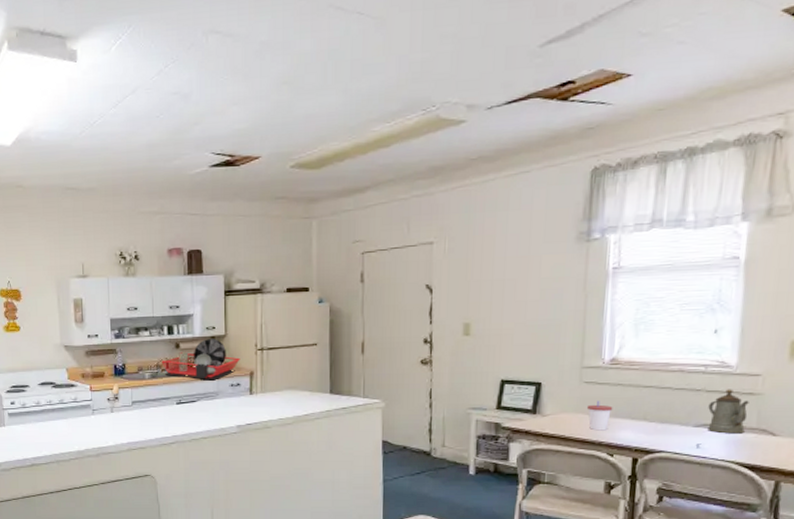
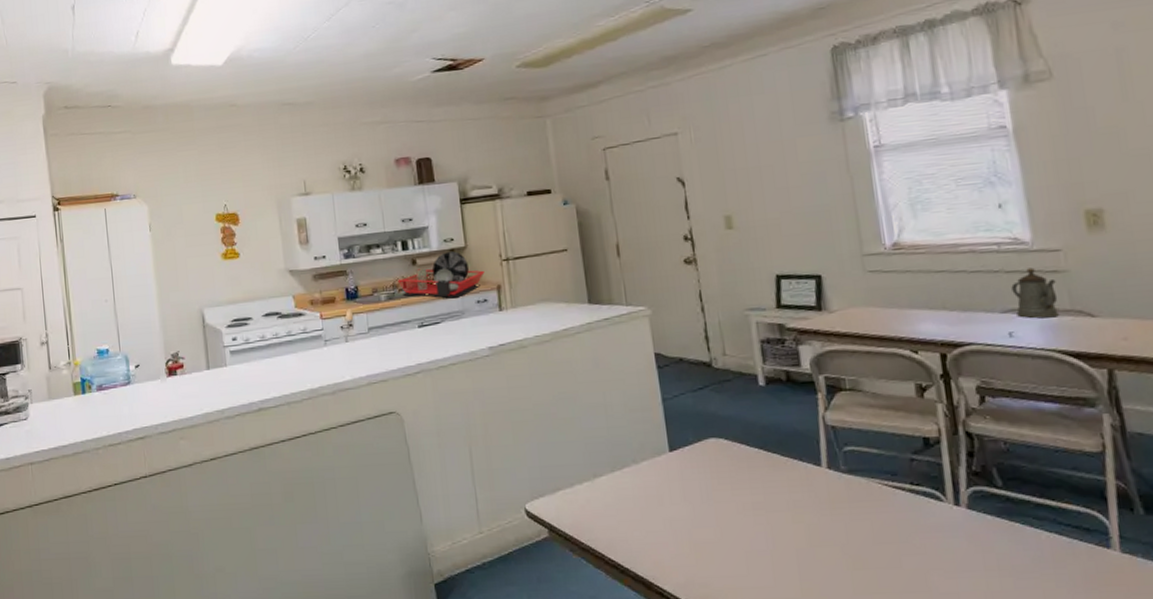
cup: present [586,400,613,431] -> none [876,290,906,325]

